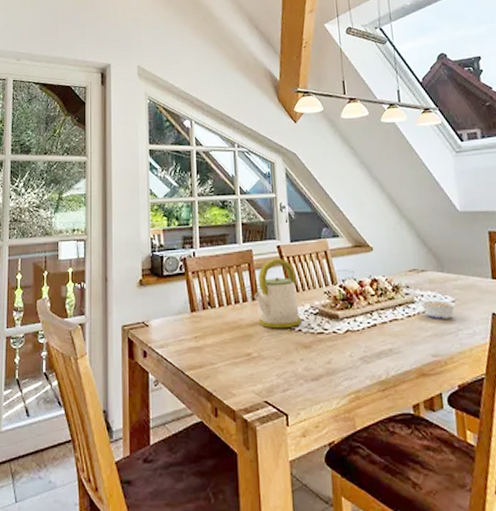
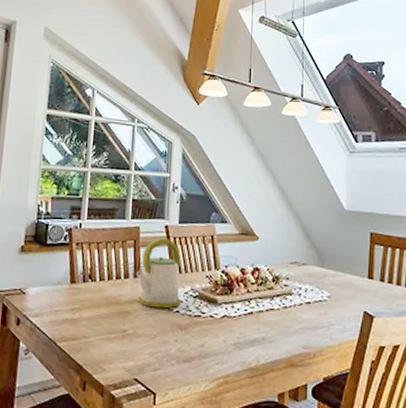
legume: present [419,296,456,319] -> none [297,289,331,313]

